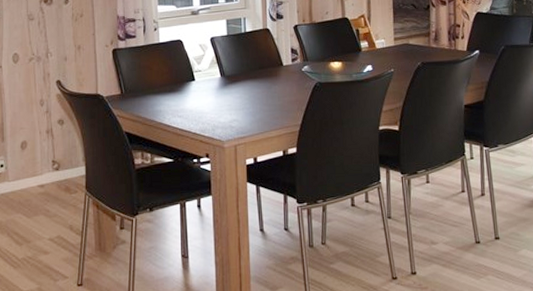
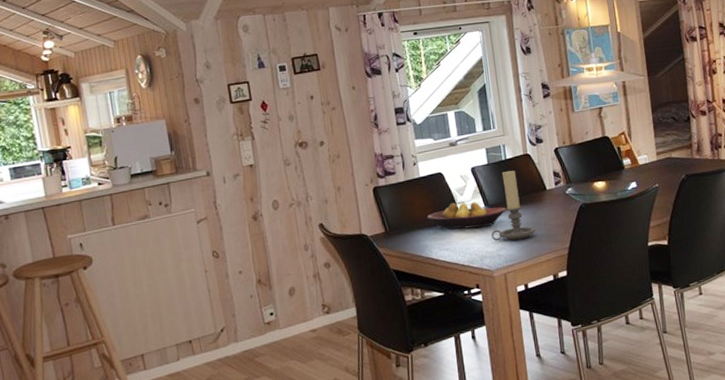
fruit bowl: none [163,70,241,98] -> present [427,202,506,230]
candle holder: none [225,43,269,113] -> present [491,170,536,241]

